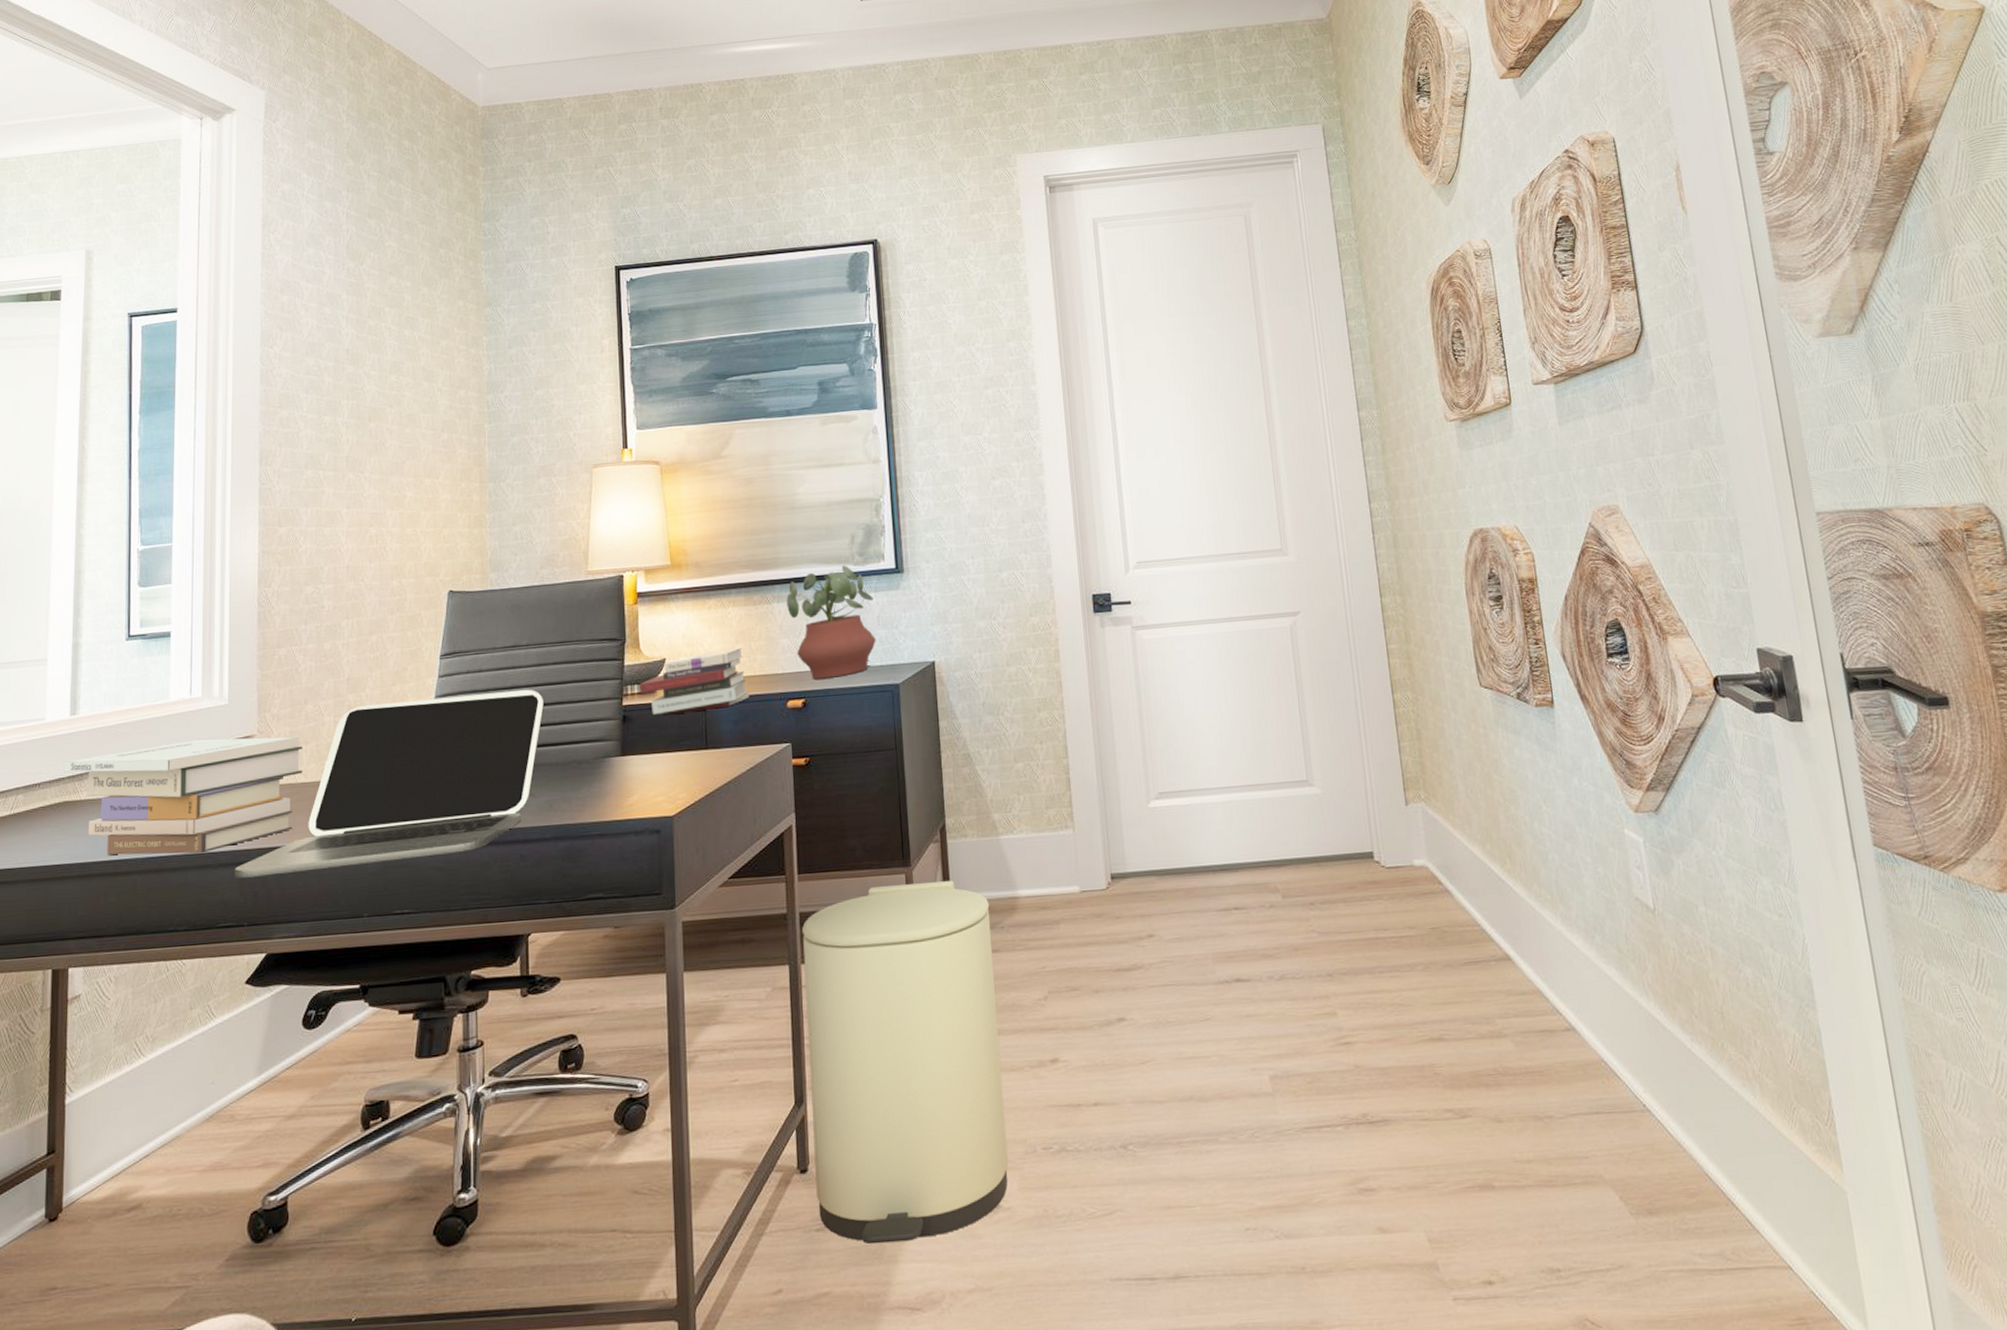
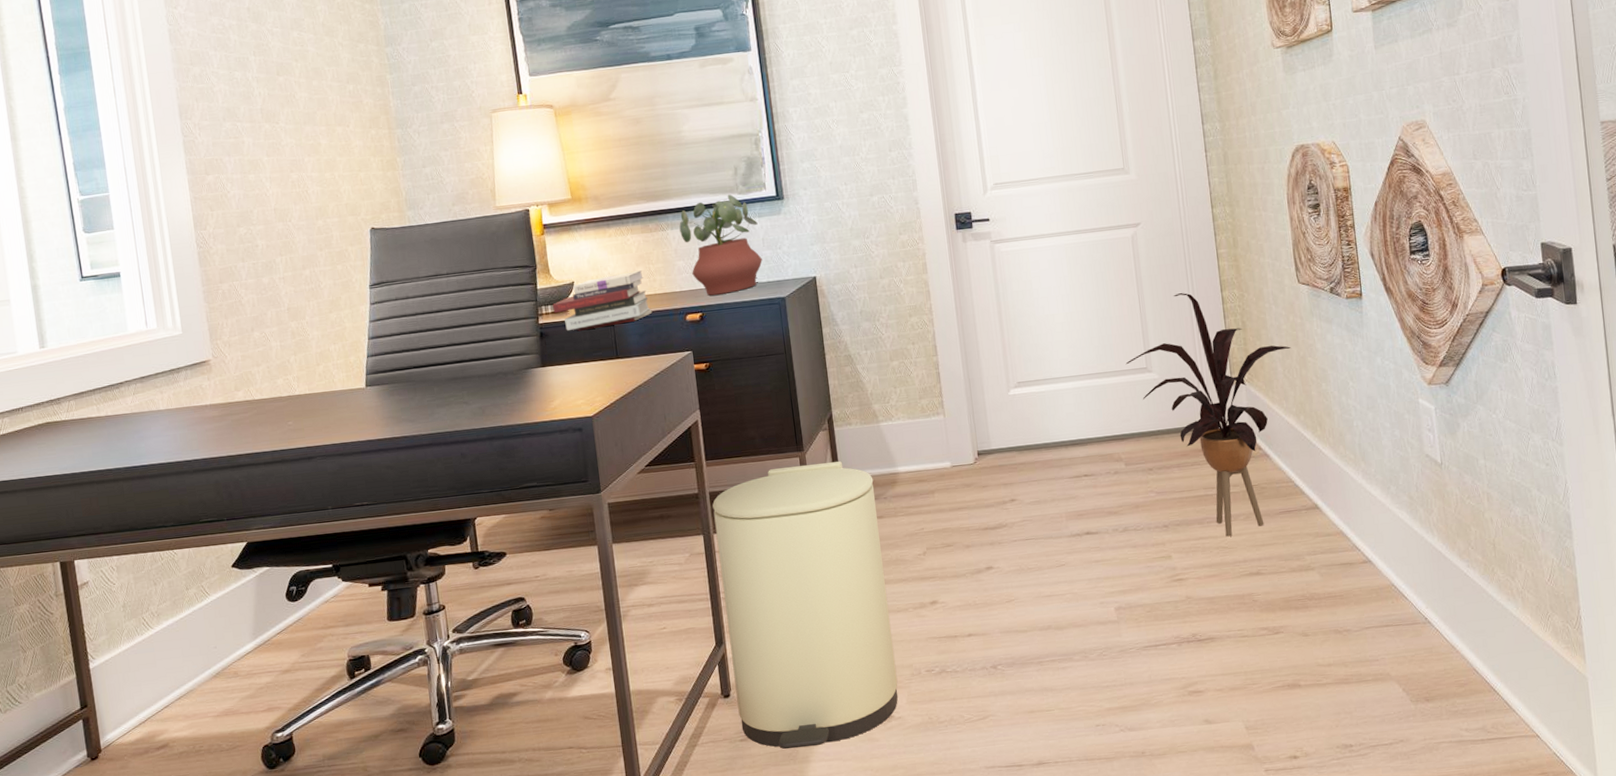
books: present [63,736,303,856] -> none [41,360,258,466]
laptop: present [235,689,544,879] -> none [209,312,469,482]
house plant: none [1283,694,1473,991] -> present [1125,293,1291,537]

